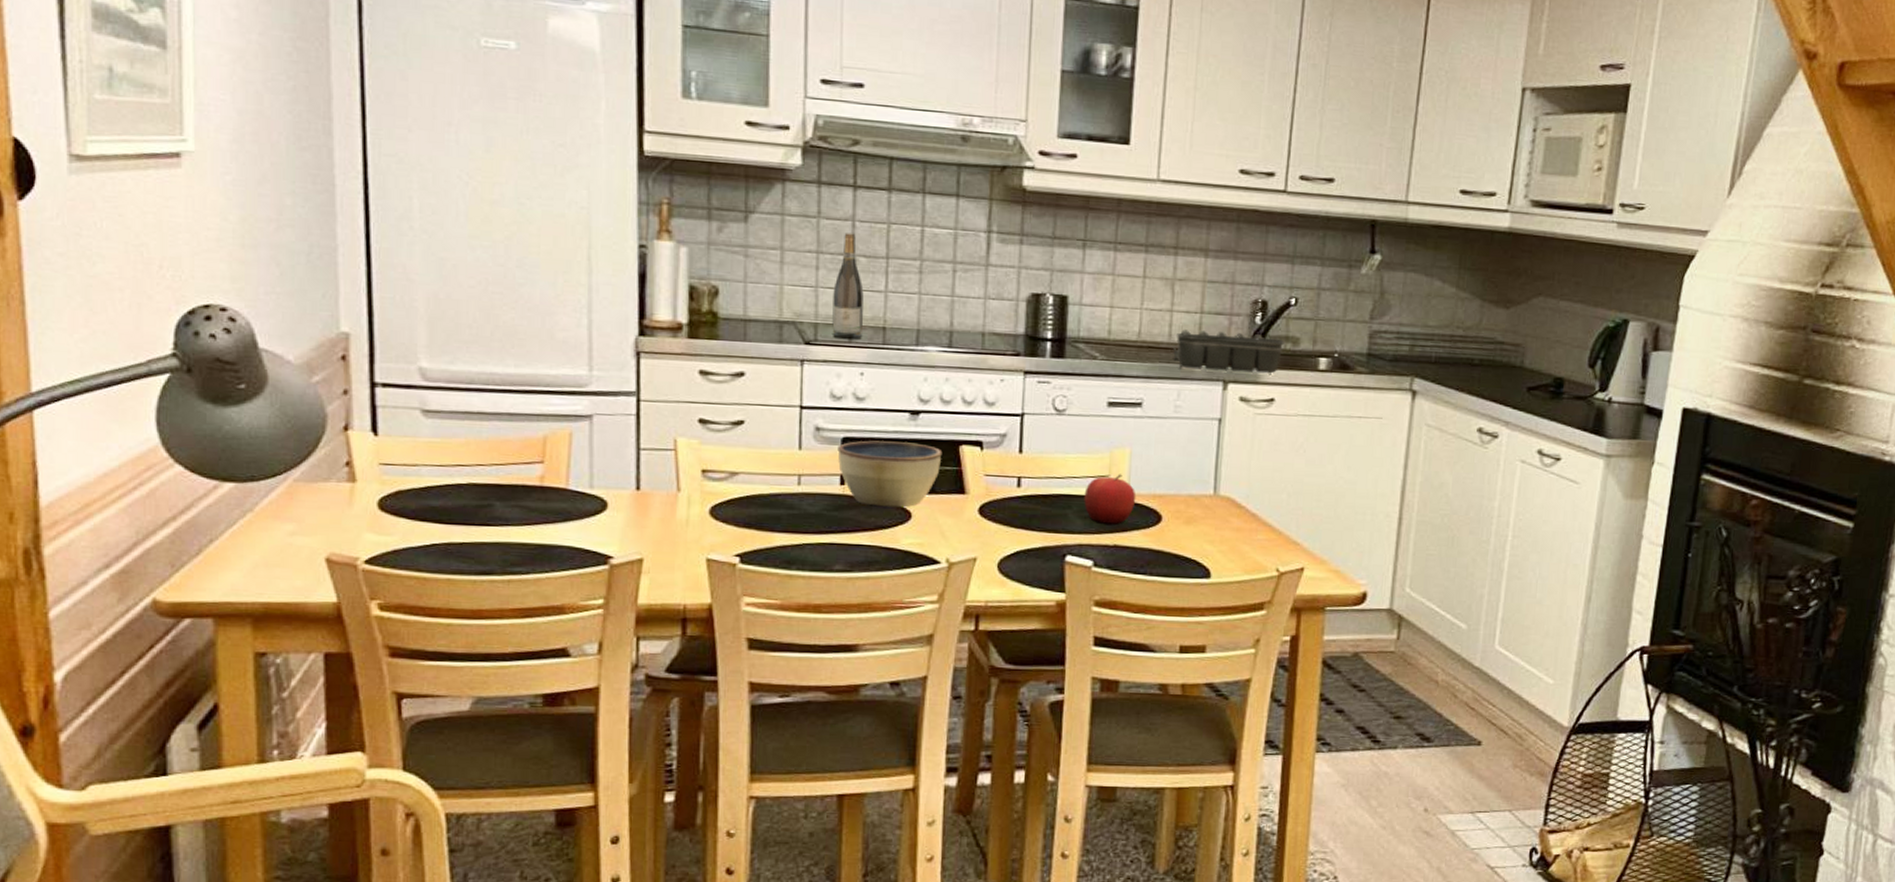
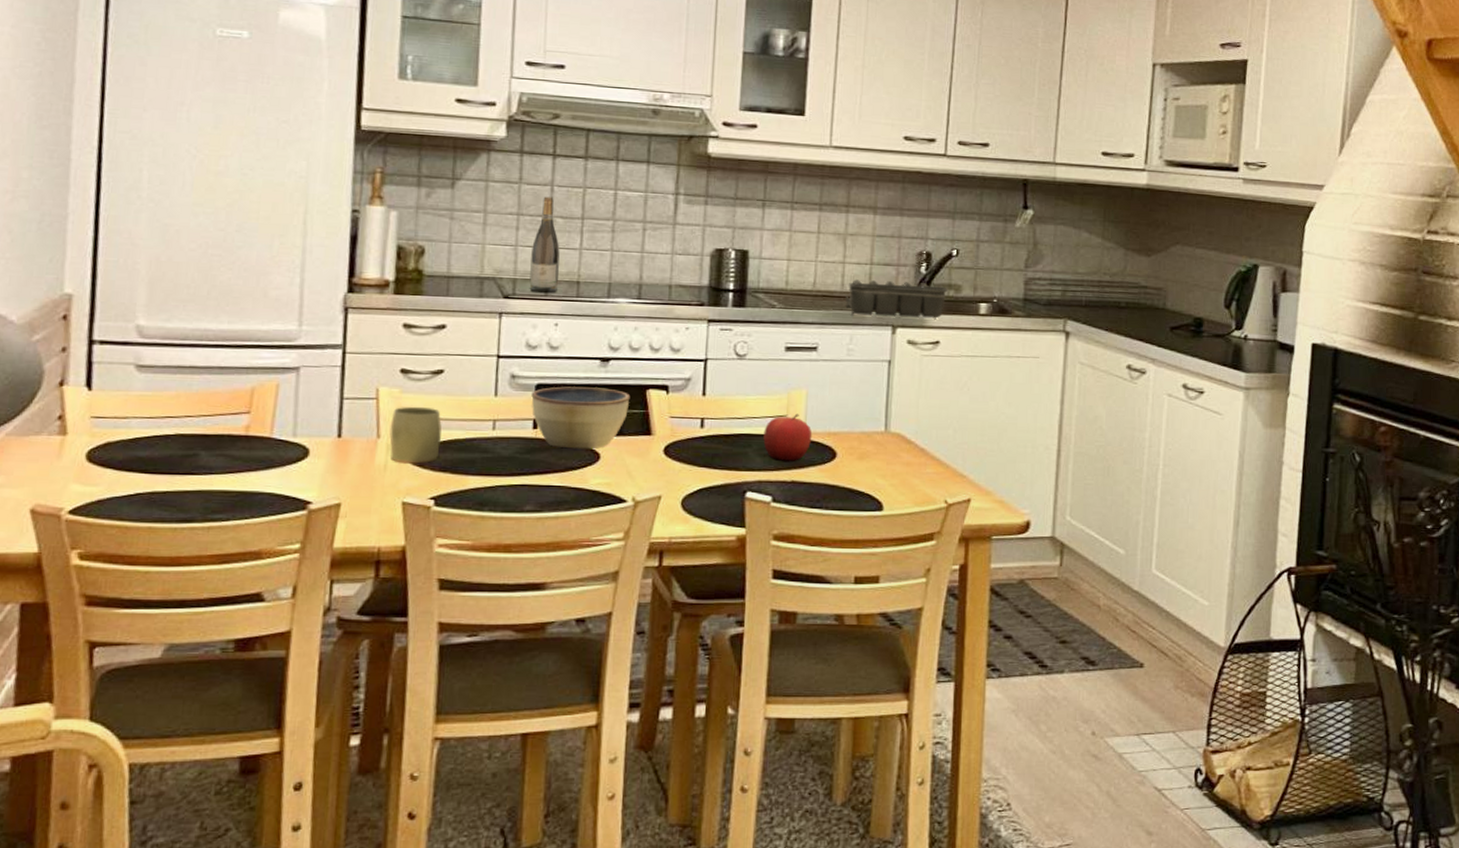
mug: none [690,458,744,521] -> present [389,406,442,465]

